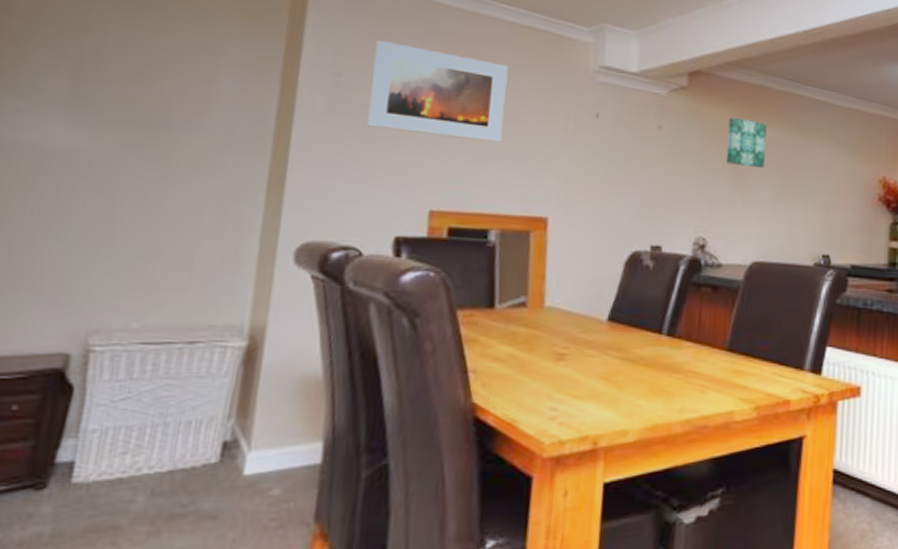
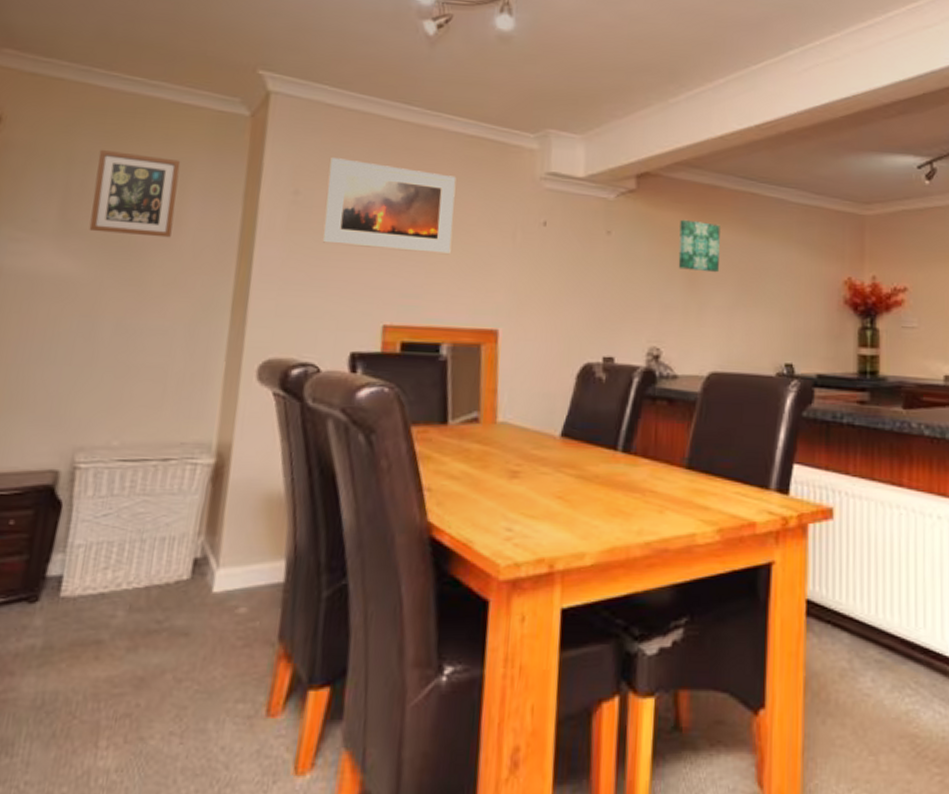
picture frame: none [105,18,211,115] -> present [89,149,181,238]

